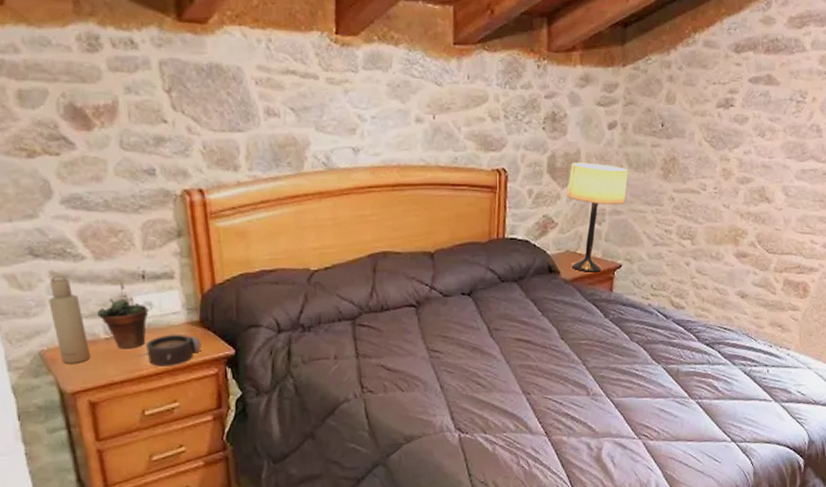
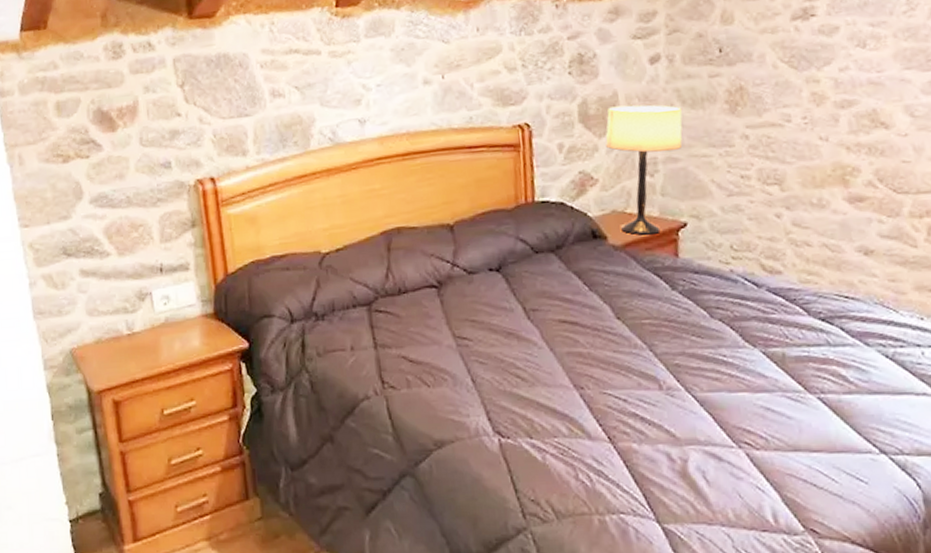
bottle: present [48,275,91,364] -> none [79,272,115,361]
succulent plant: present [97,282,149,349] -> none [120,276,167,345]
alarm clock: present [138,334,201,368] -> none [157,327,216,364]

